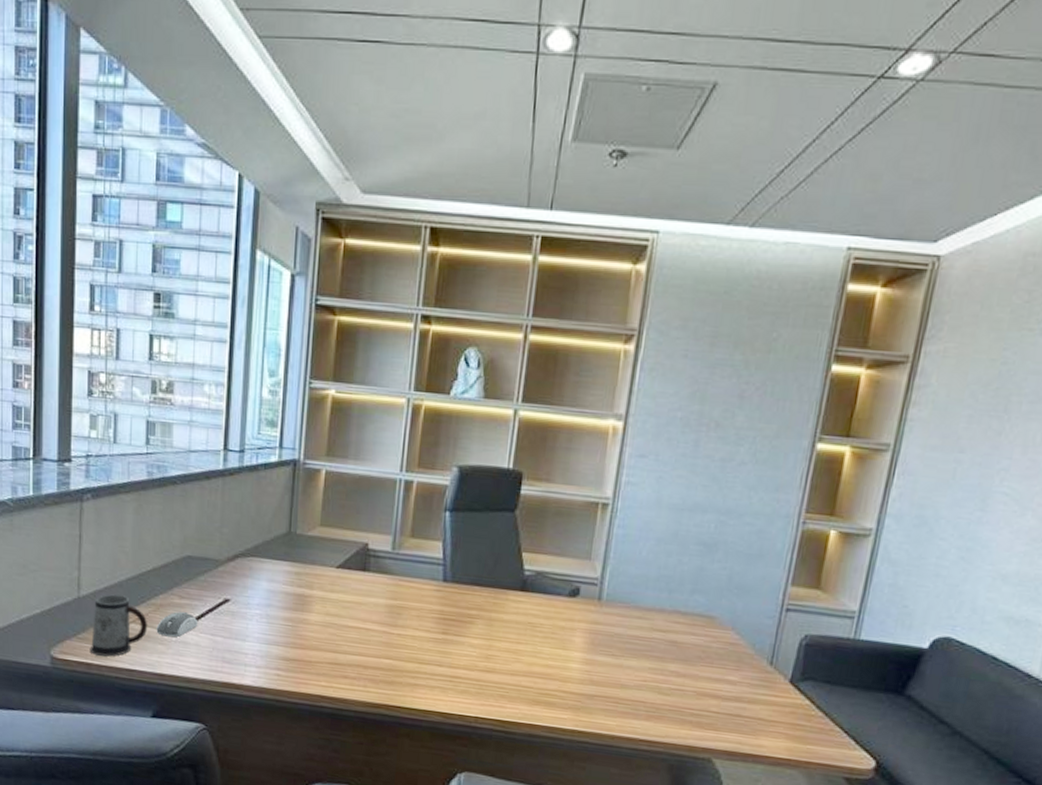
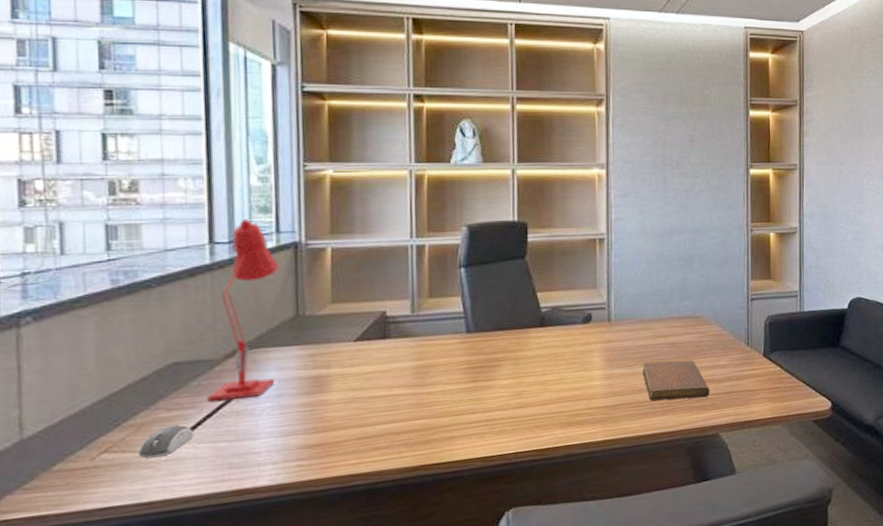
mug: present [89,594,148,657] -> none [42,424,127,504]
desk lamp: none [210,429,279,603] -> present [207,218,280,402]
notebook: none [629,655,710,714] -> present [642,360,710,401]

